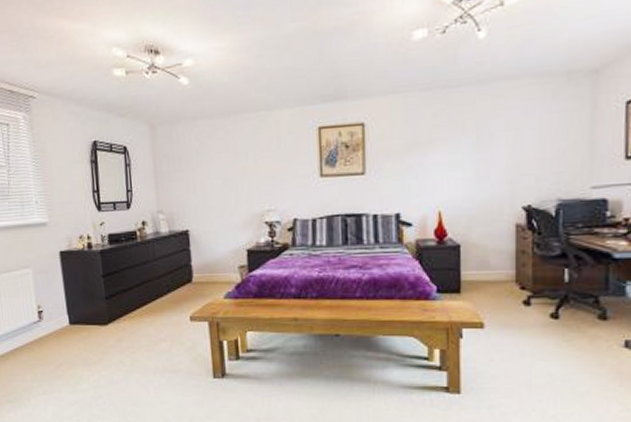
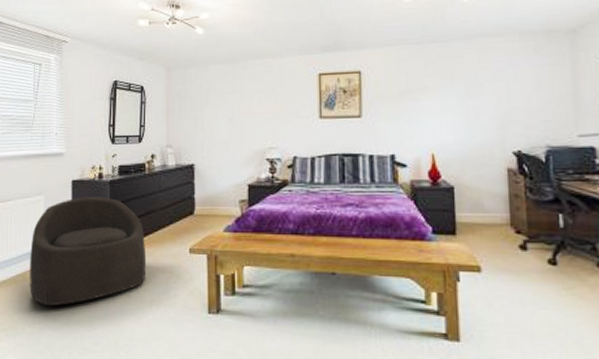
armchair: none [24,267,148,378] -> present [30,197,147,307]

